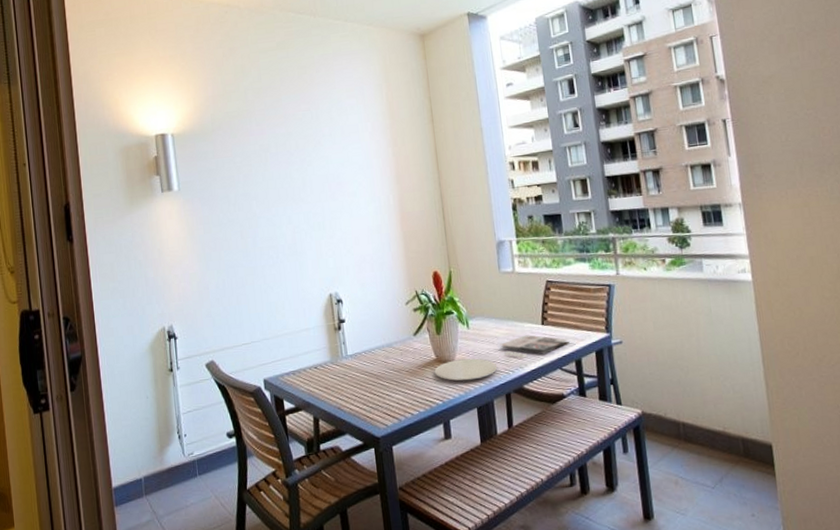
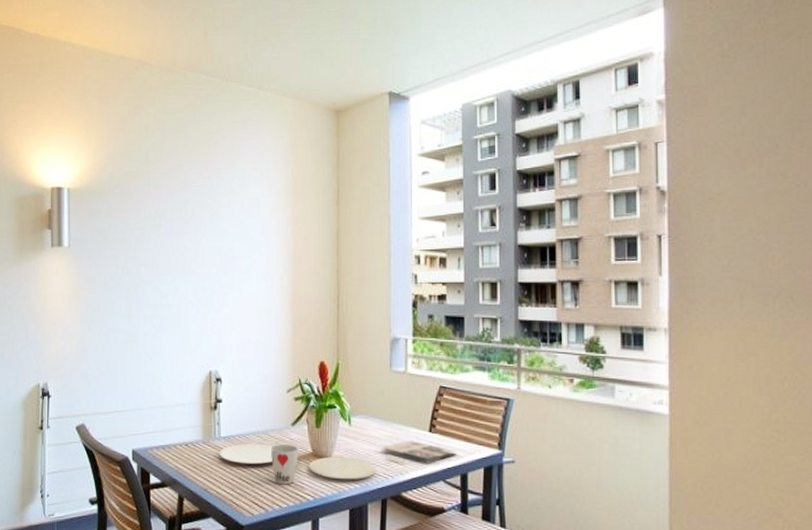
plate: none [348,356,400,379] -> present [220,443,274,465]
cup: none [396,354,424,393] -> present [270,444,299,485]

